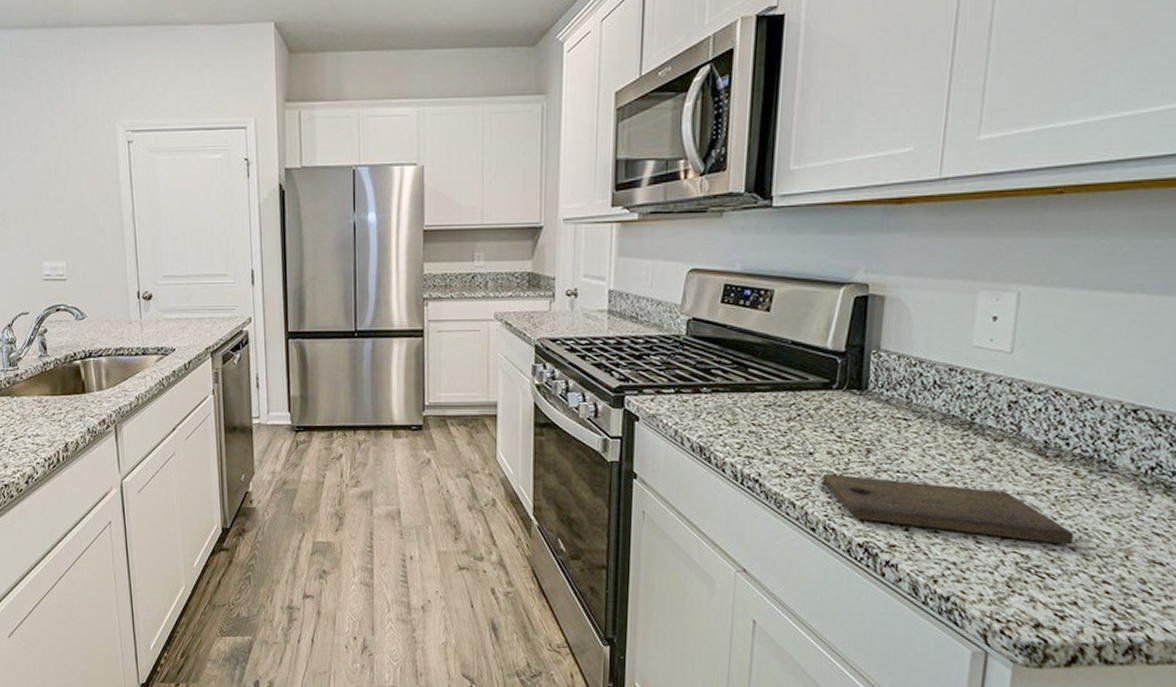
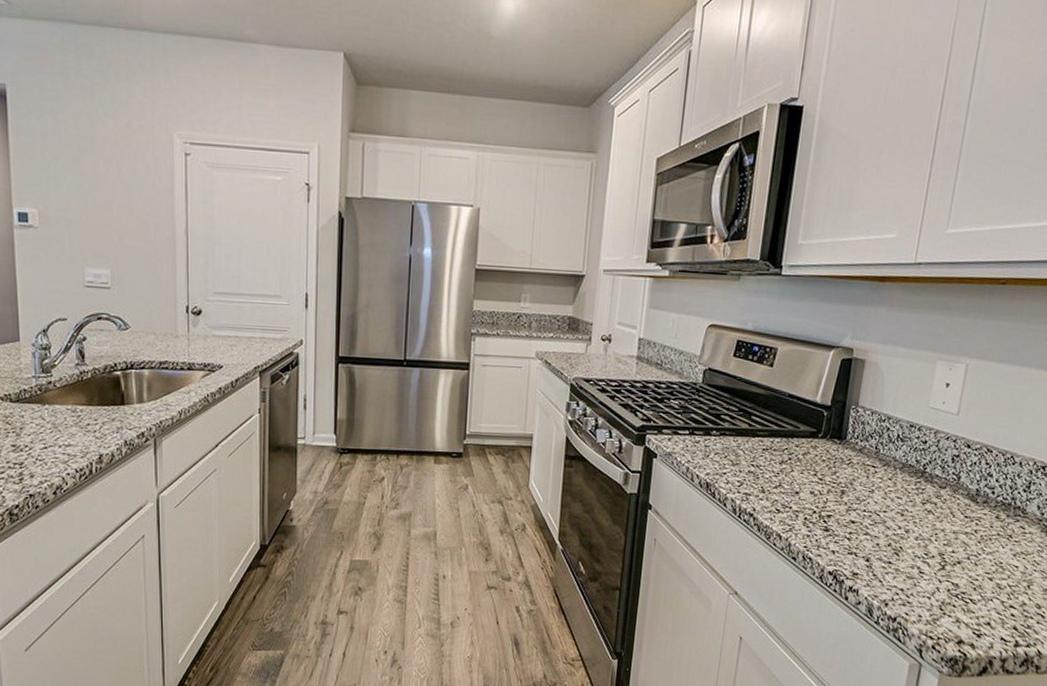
cutting board: present [822,474,1075,545] -> none [804,511,993,576]

